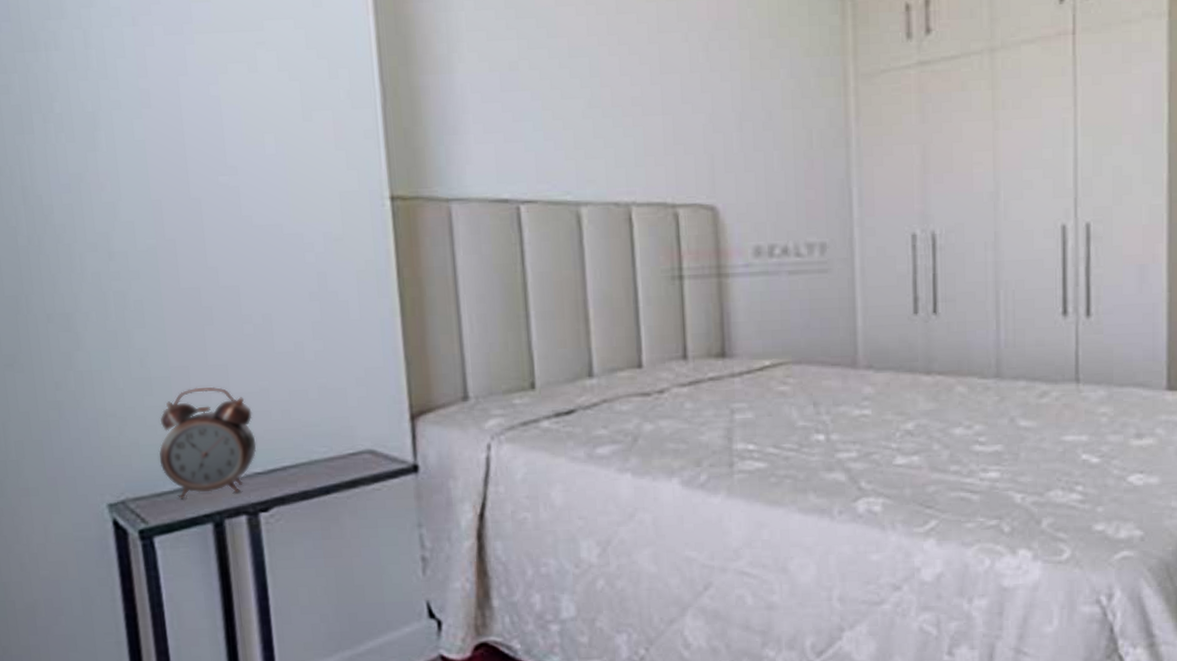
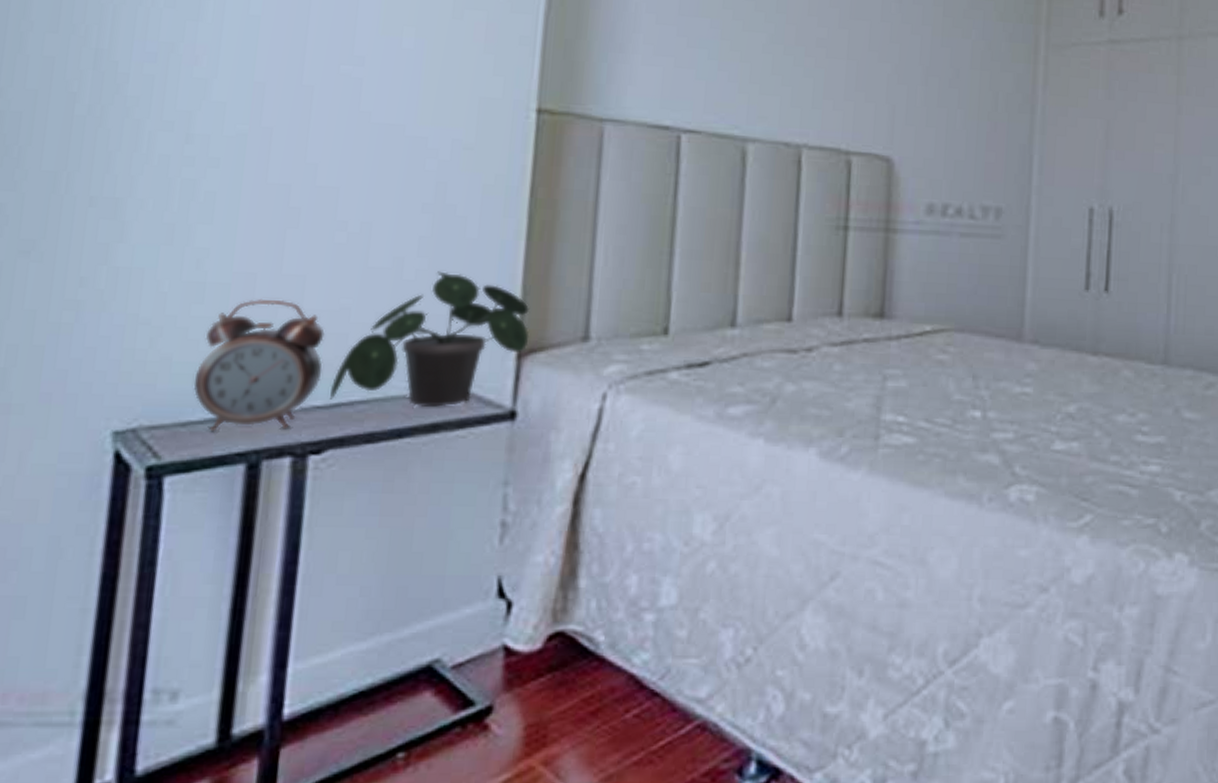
potted plant: none [265,350,419,467] -> present [330,271,530,407]

